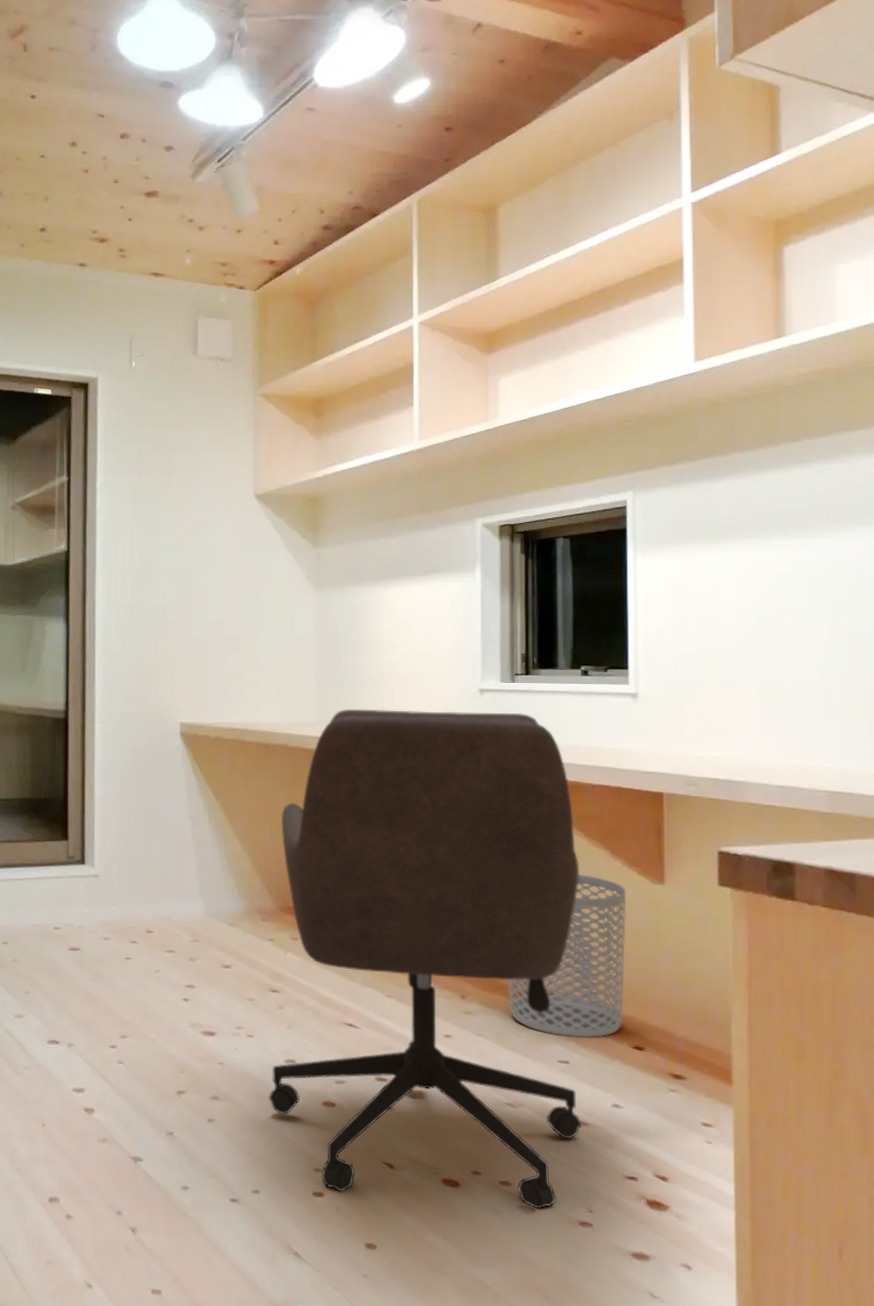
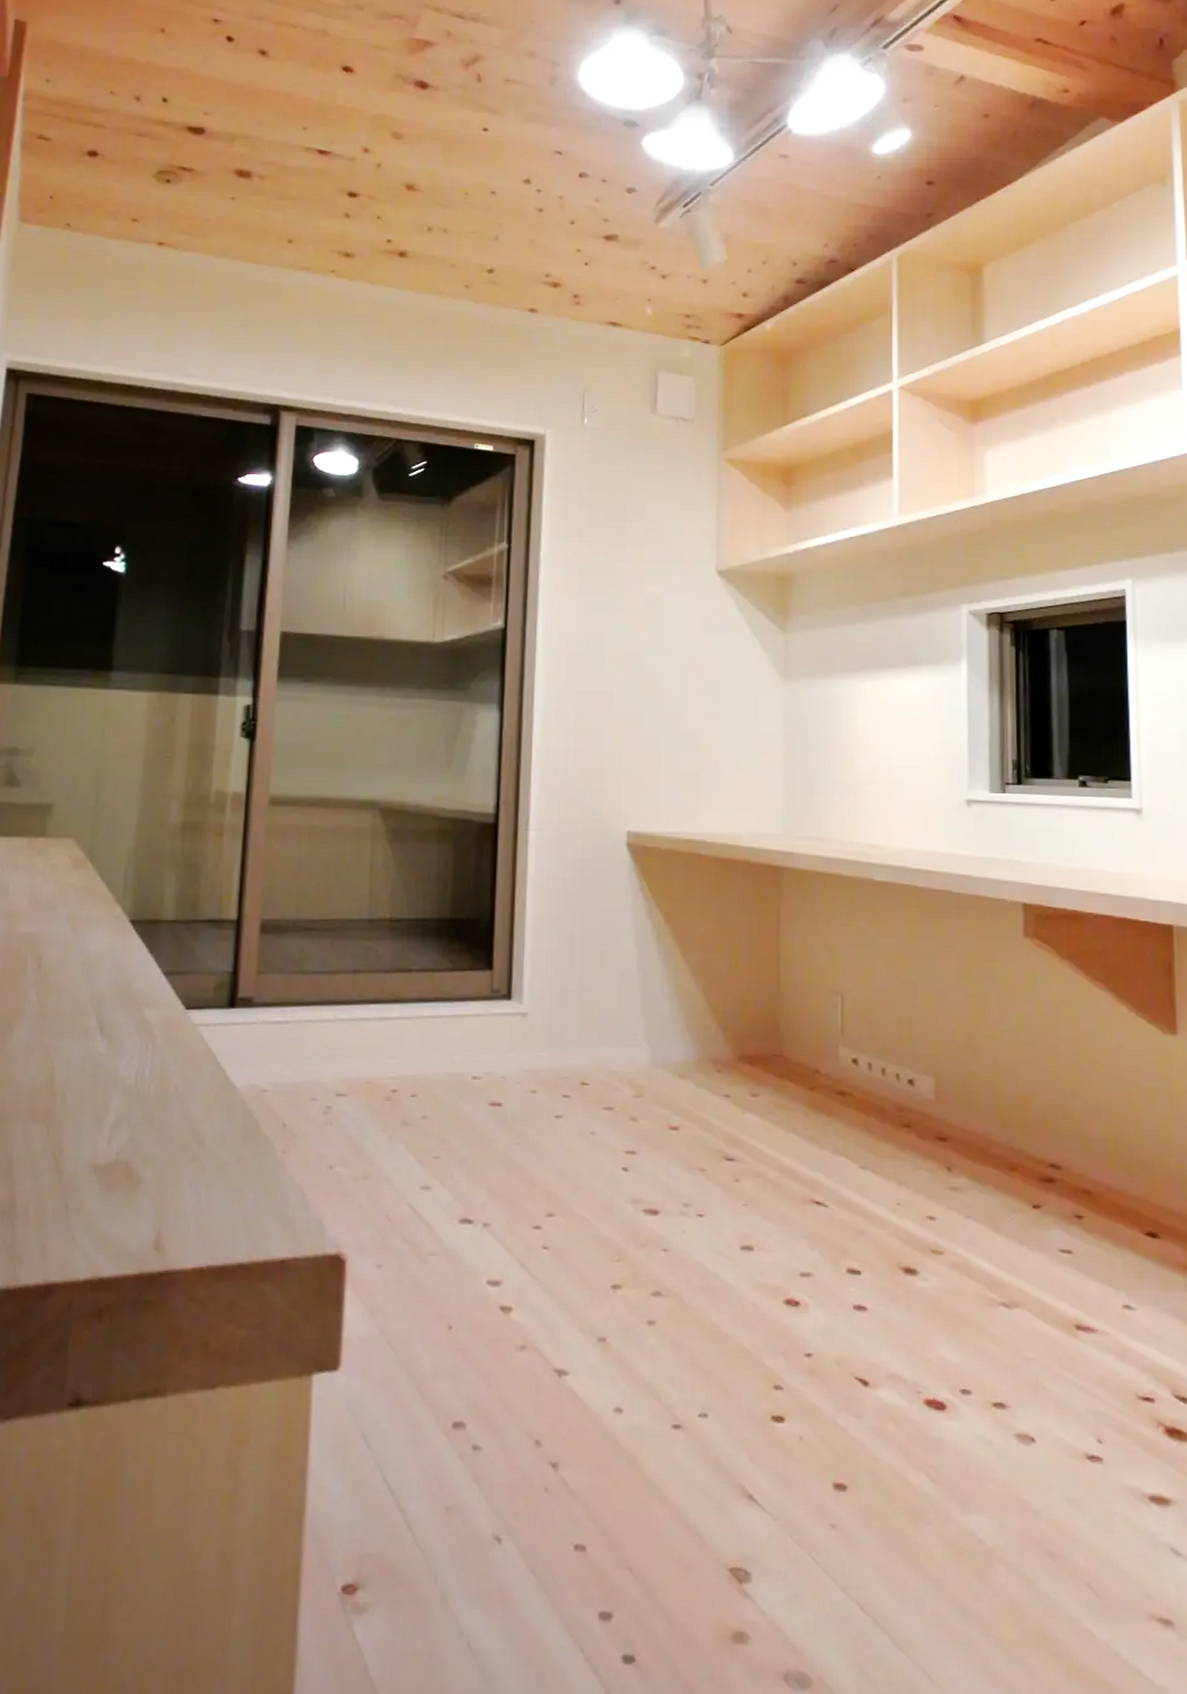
office chair: present [268,709,582,1209] -> none [720,819,1088,1439]
waste bin: present [507,874,626,1038] -> none [1000,1021,1135,1222]

